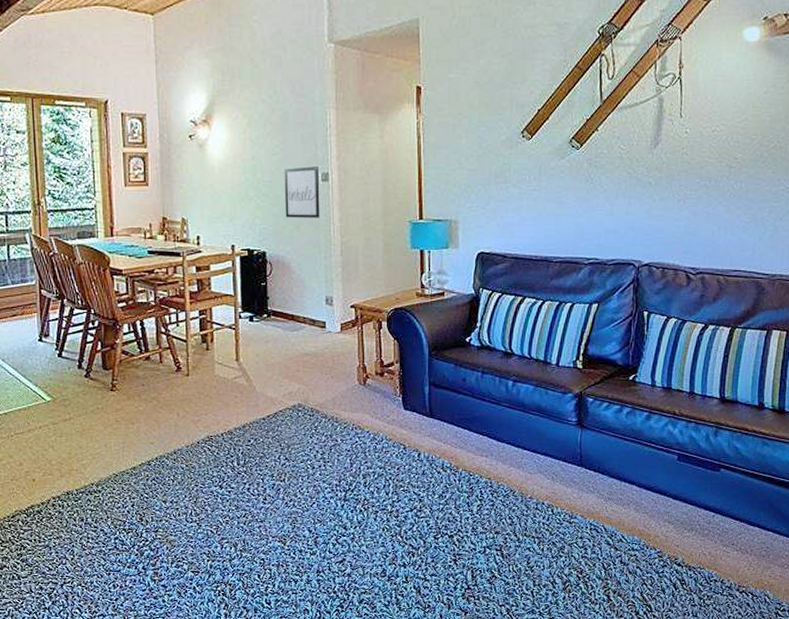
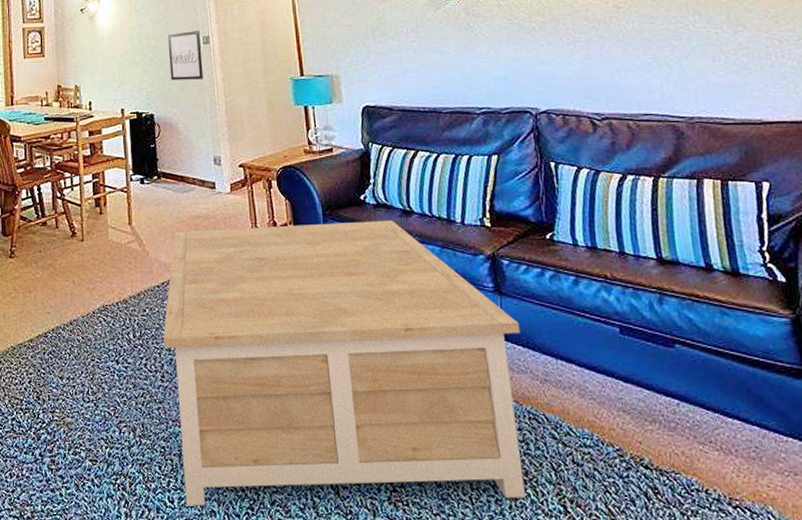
coffee table: none [266,361,595,606] -> present [162,220,526,507]

